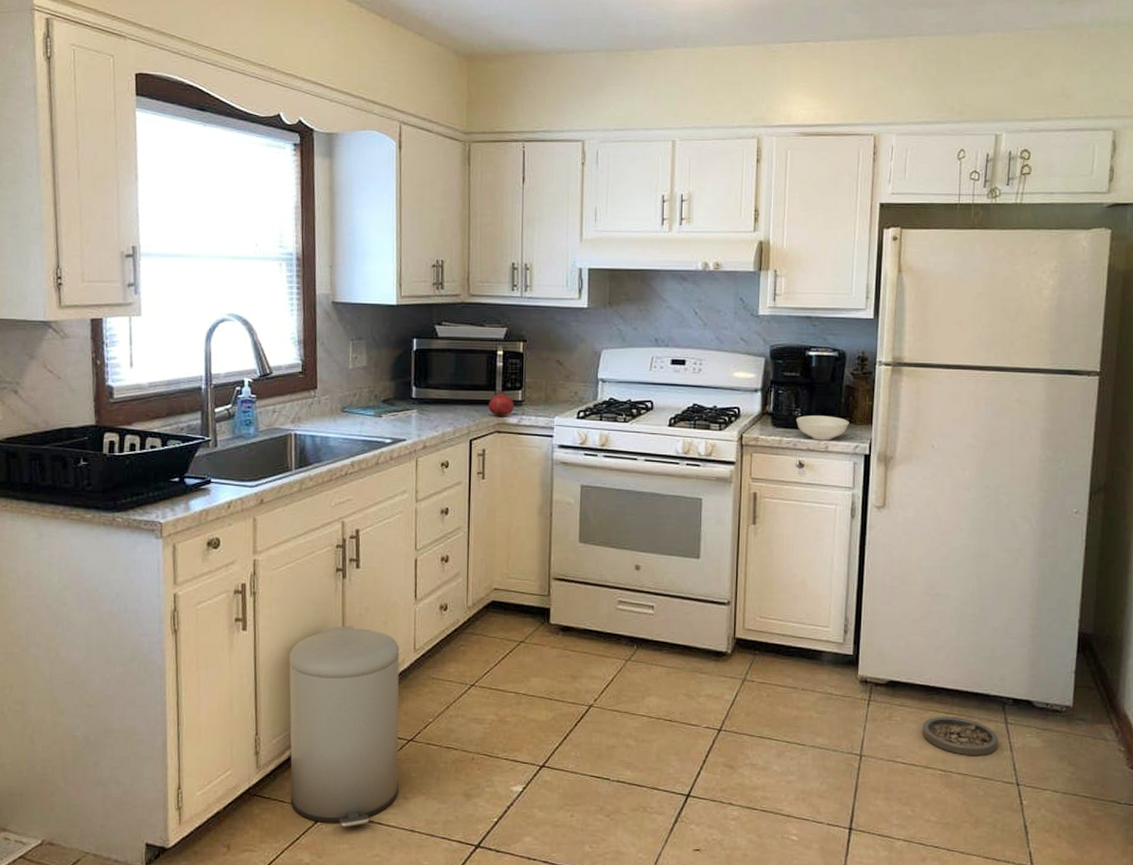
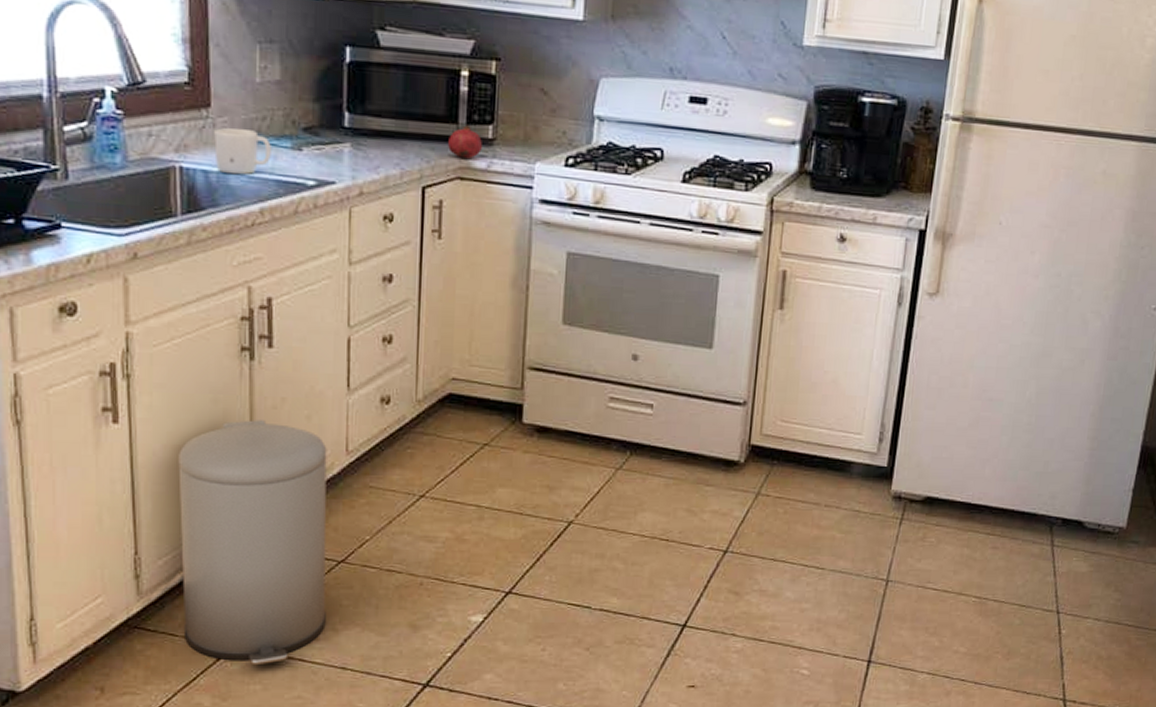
mug: none [319,404,360,438] -> present [214,128,271,175]
bowl: present [795,415,849,441] -> none [839,177,905,210]
pet bowl: present [923,716,999,756] -> none [959,537,1042,582]

